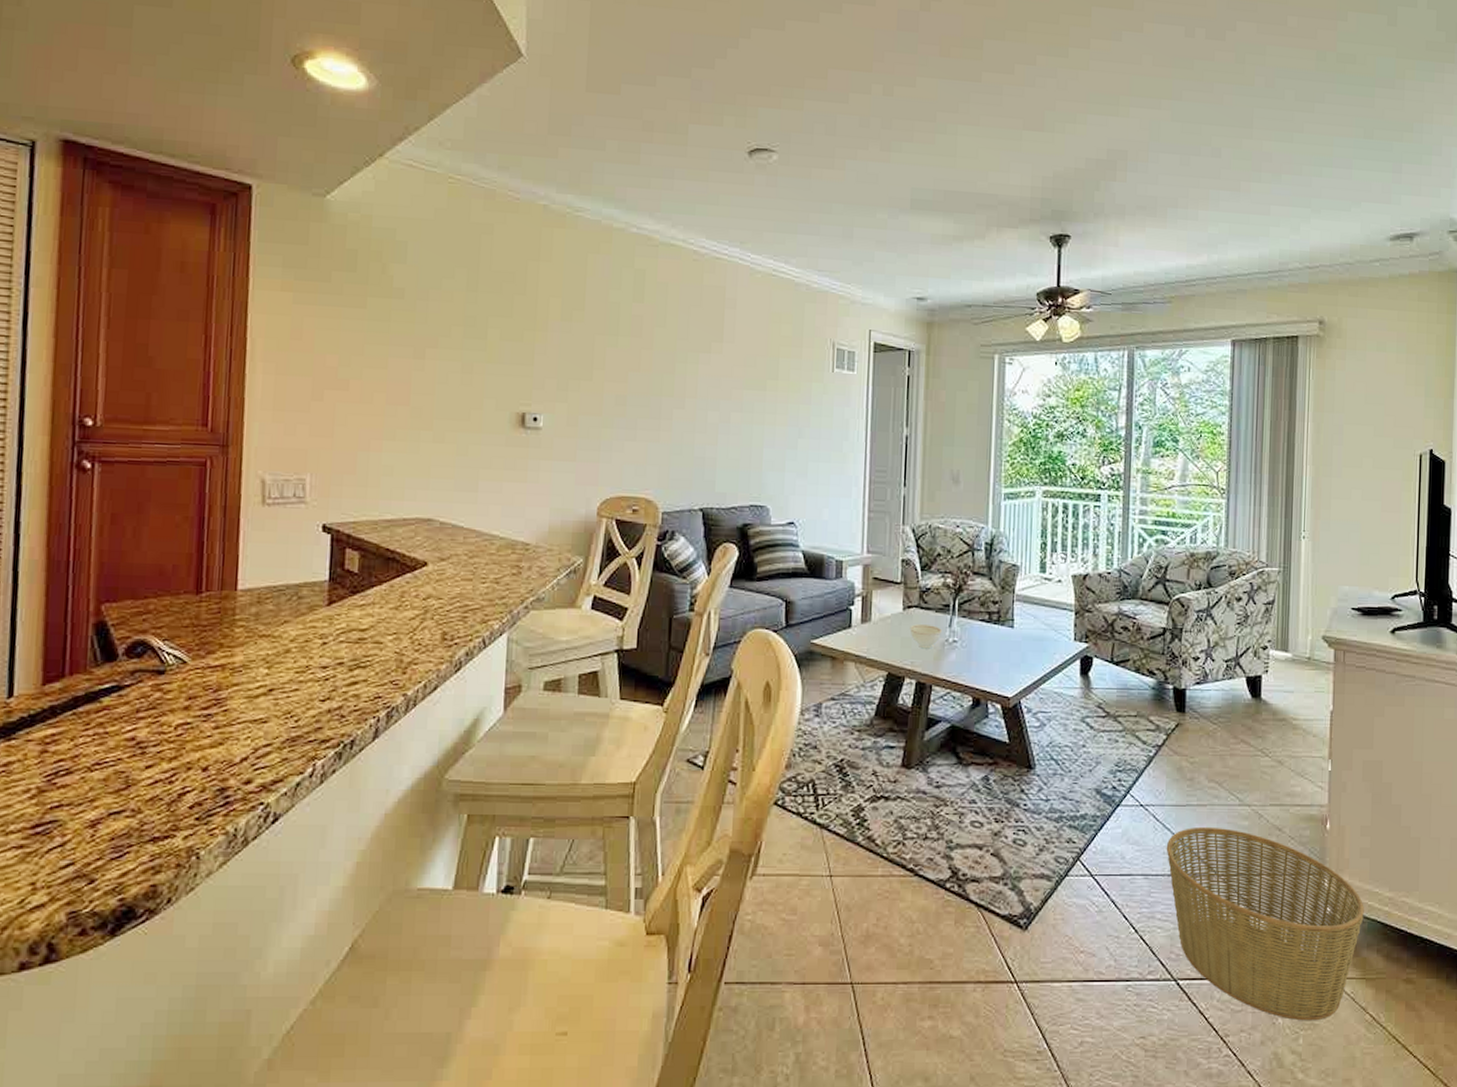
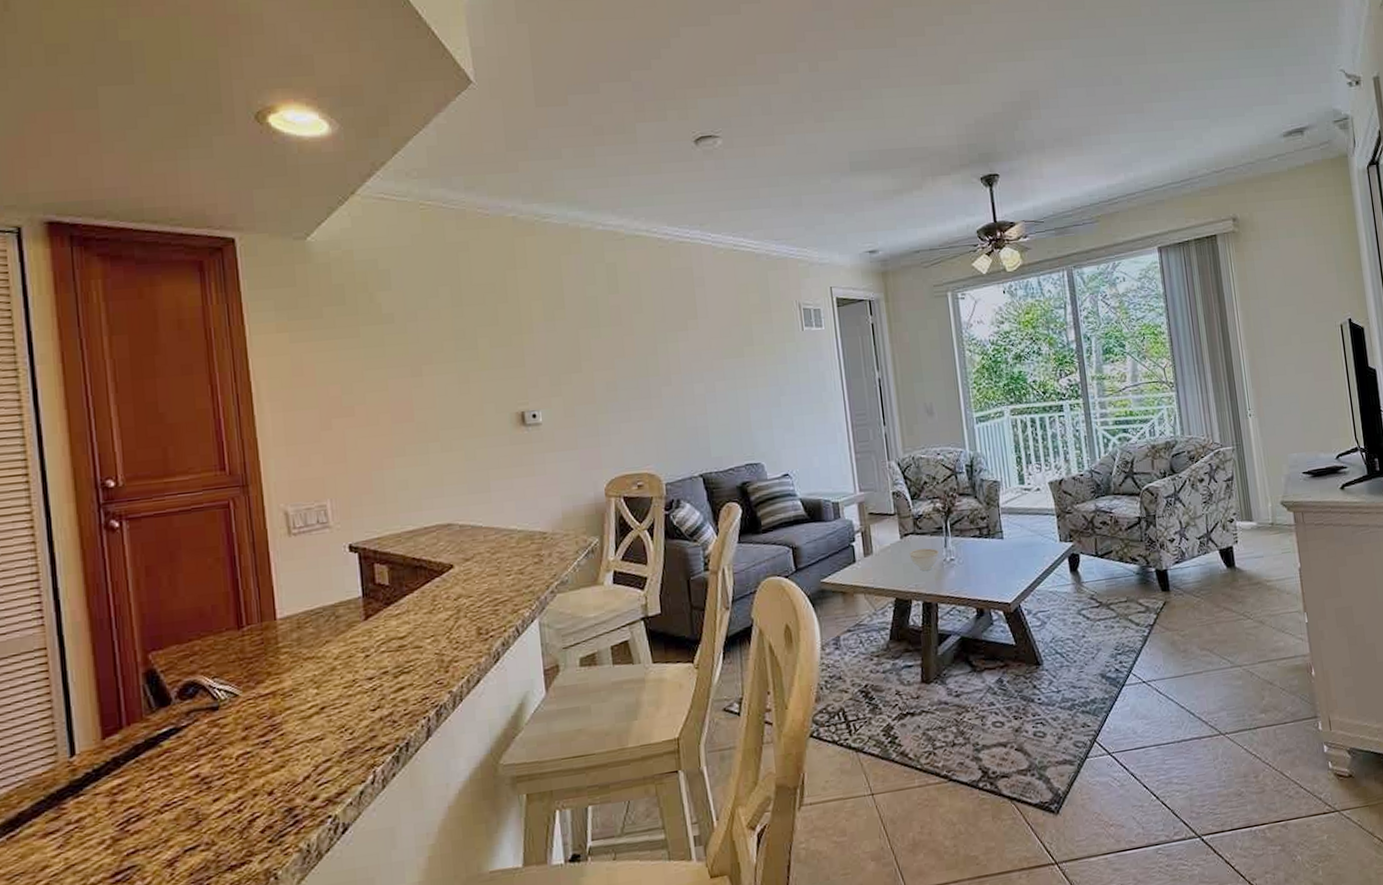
basket: present [1166,826,1364,1021] -> none [1172,690,1358,855]

